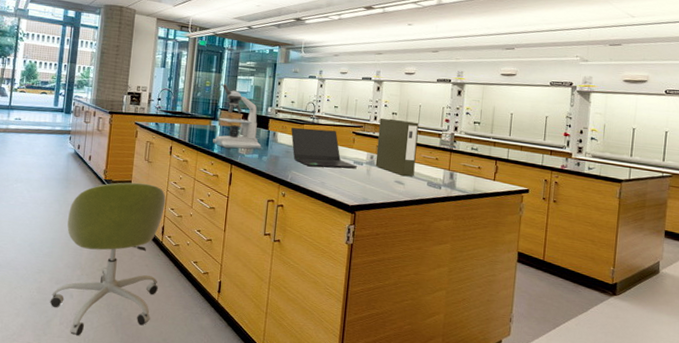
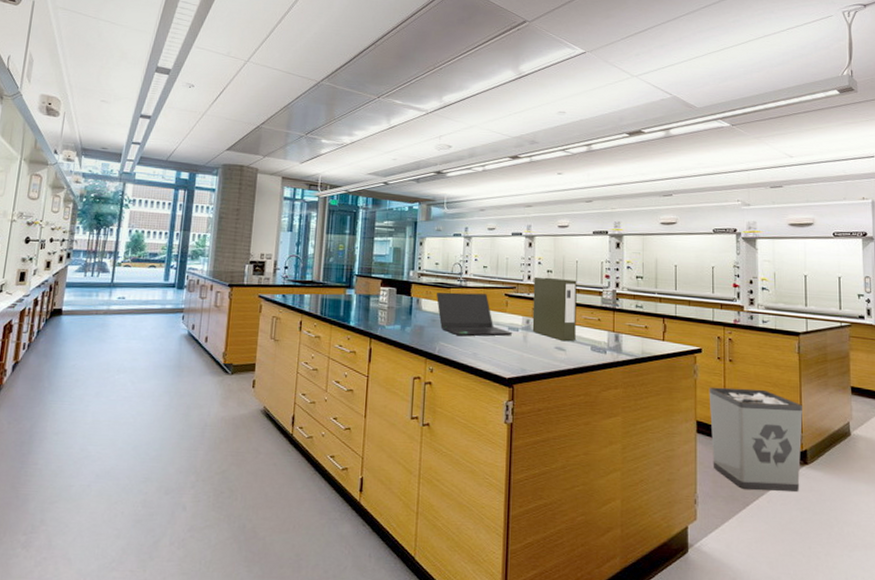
office chair: present [50,182,166,336] -> none [157,365,296,557]
microscope: present [213,83,262,150] -> none [348,246,404,320]
recycling bin: none [529,223,617,318] -> present [709,387,803,491]

